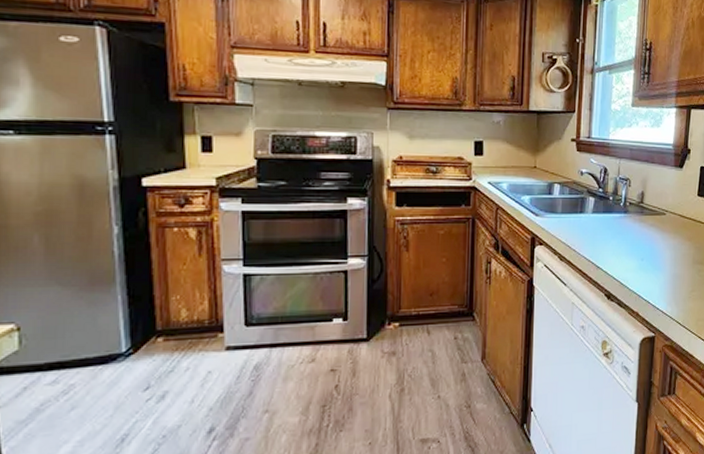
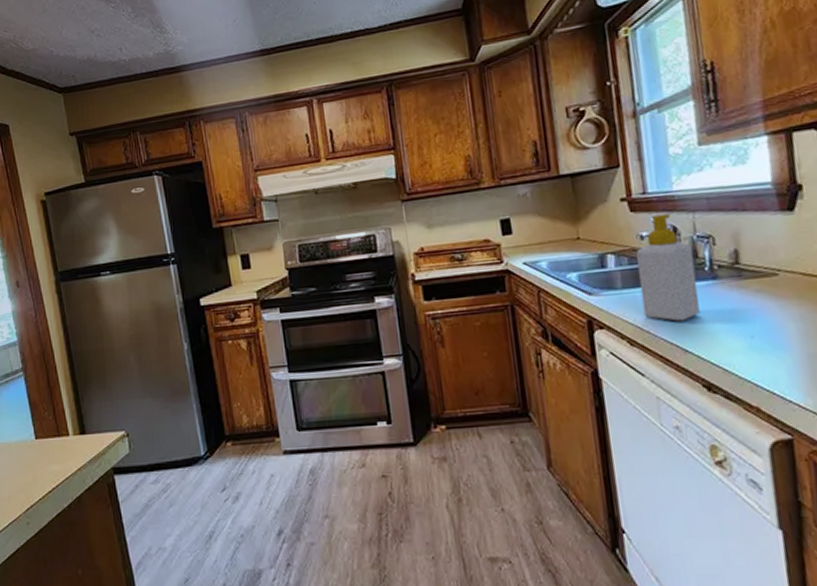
soap bottle: none [573,156,614,244] -> present [636,213,700,322]

